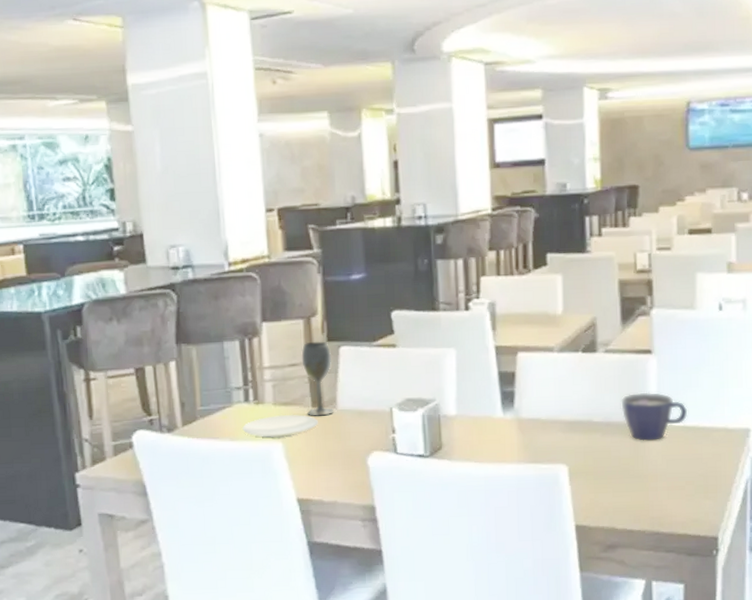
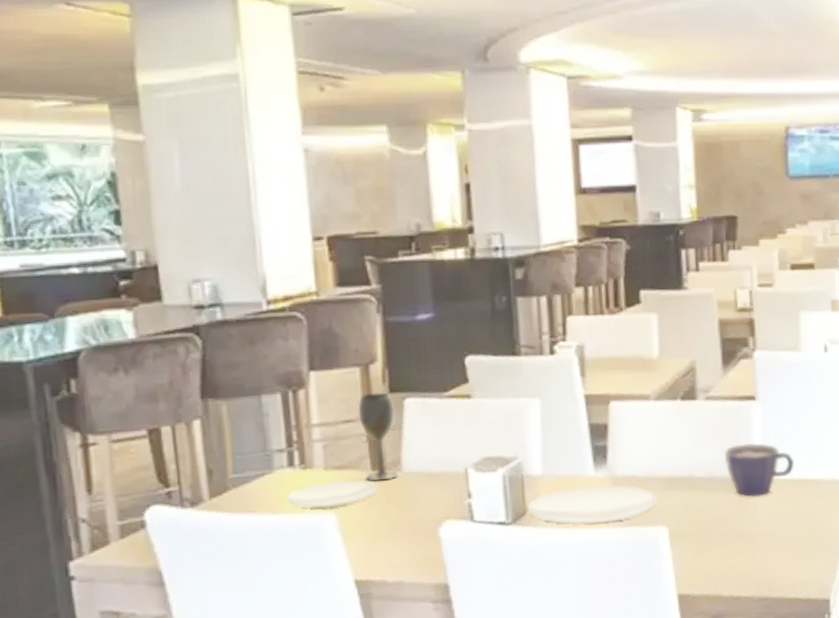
plate: none [443,426,558,460] -> present [527,485,657,525]

